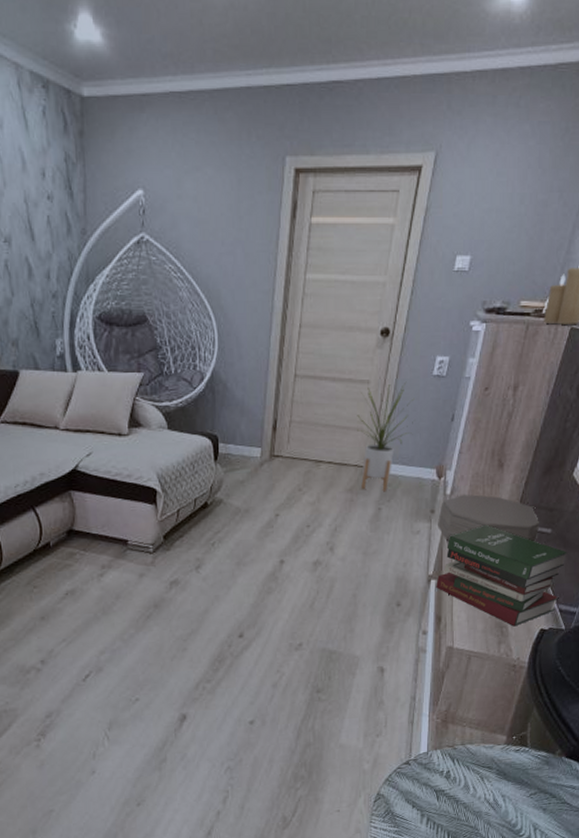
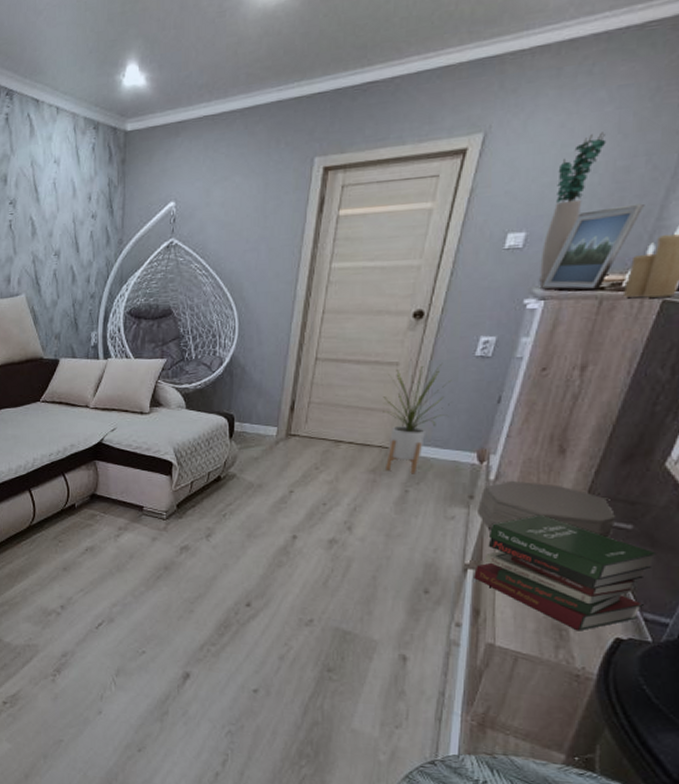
vase: none [482,164,530,312] -> present [539,131,607,289]
picture frame: none [483,236,558,315] -> present [541,203,645,291]

